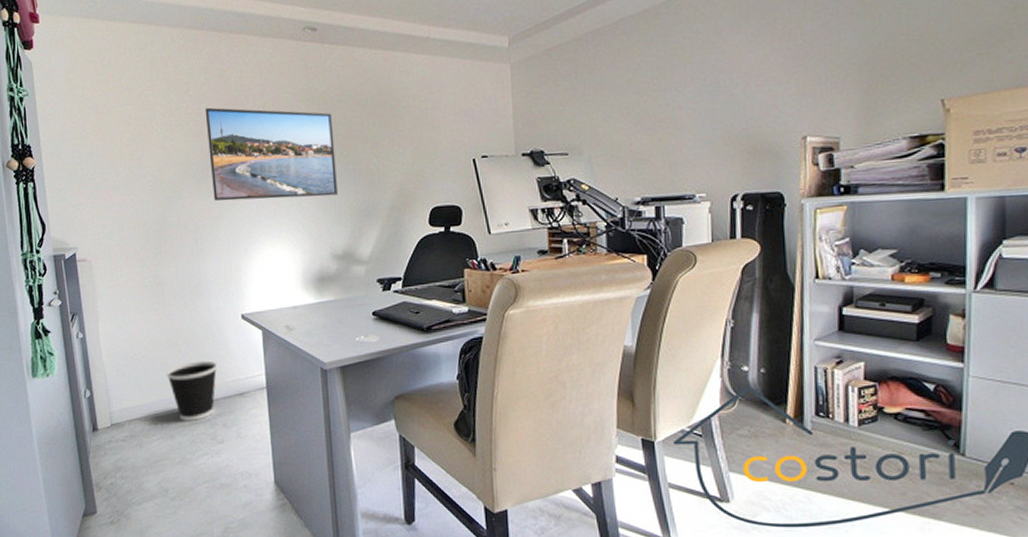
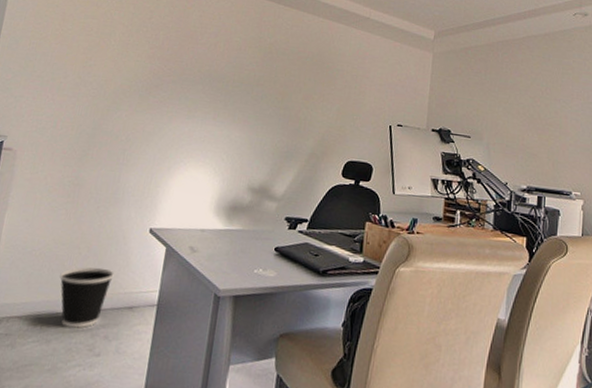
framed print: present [205,107,338,201] -> none [150,35,275,134]

